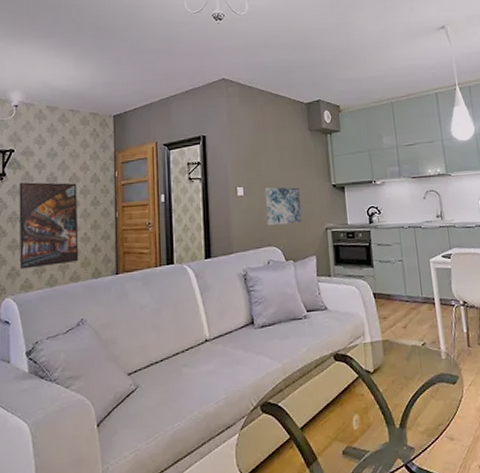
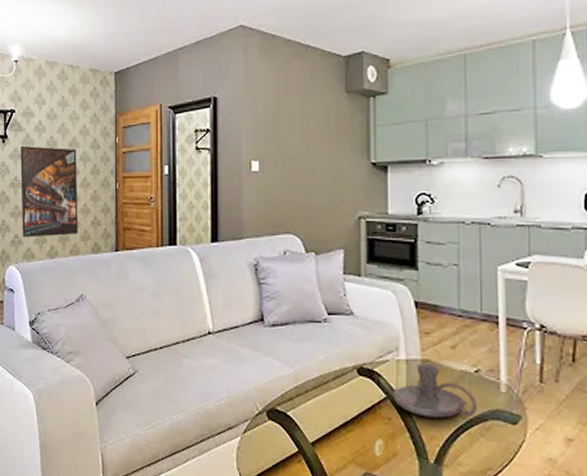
wall art: present [265,187,302,226] -> none [285,163,329,209]
candle holder: none [363,343,427,389] -> present [393,363,477,418]

